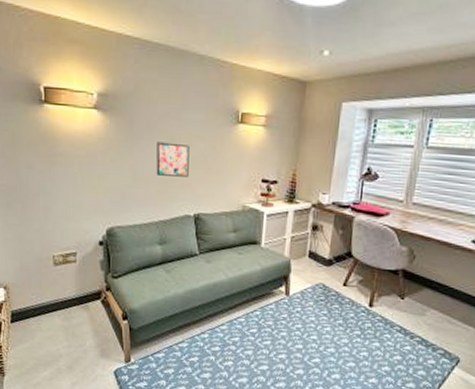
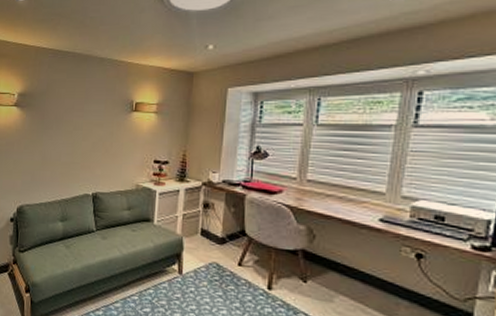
wall art: present [156,141,190,177] -> none [61,130,90,160]

